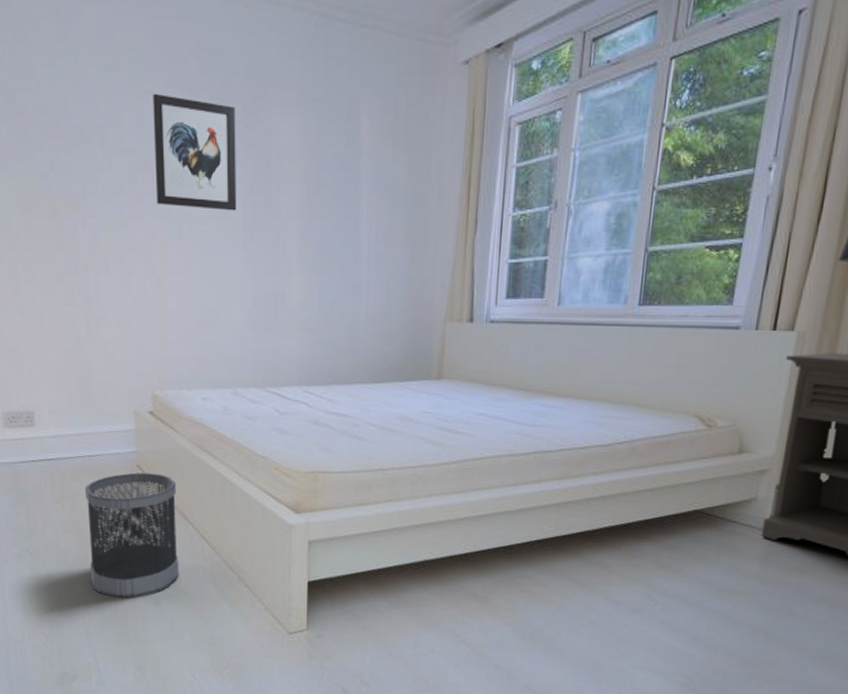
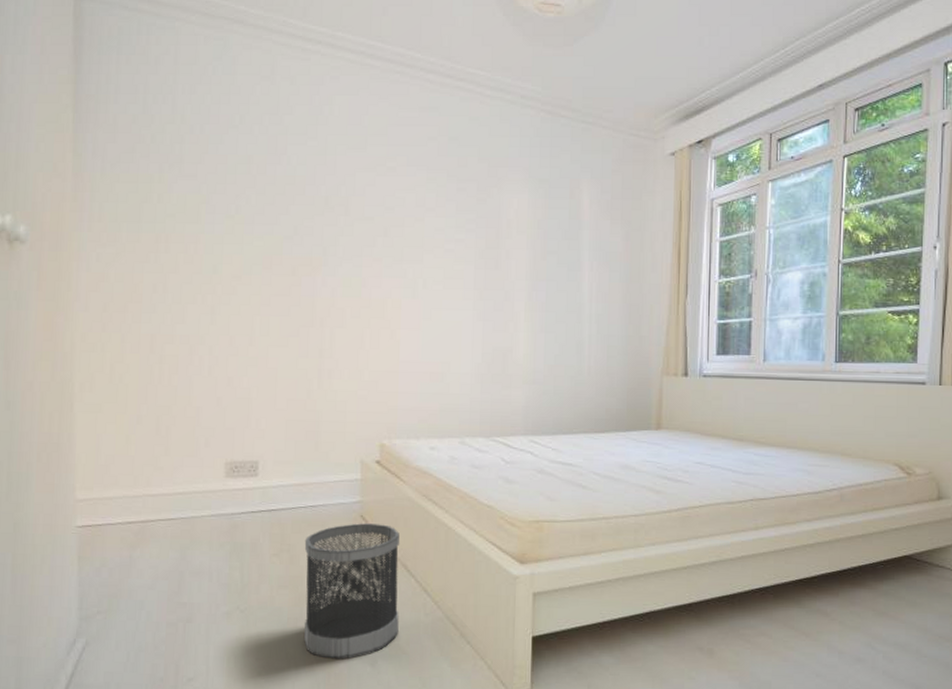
wall art: present [153,93,237,211] -> none [393,170,470,273]

